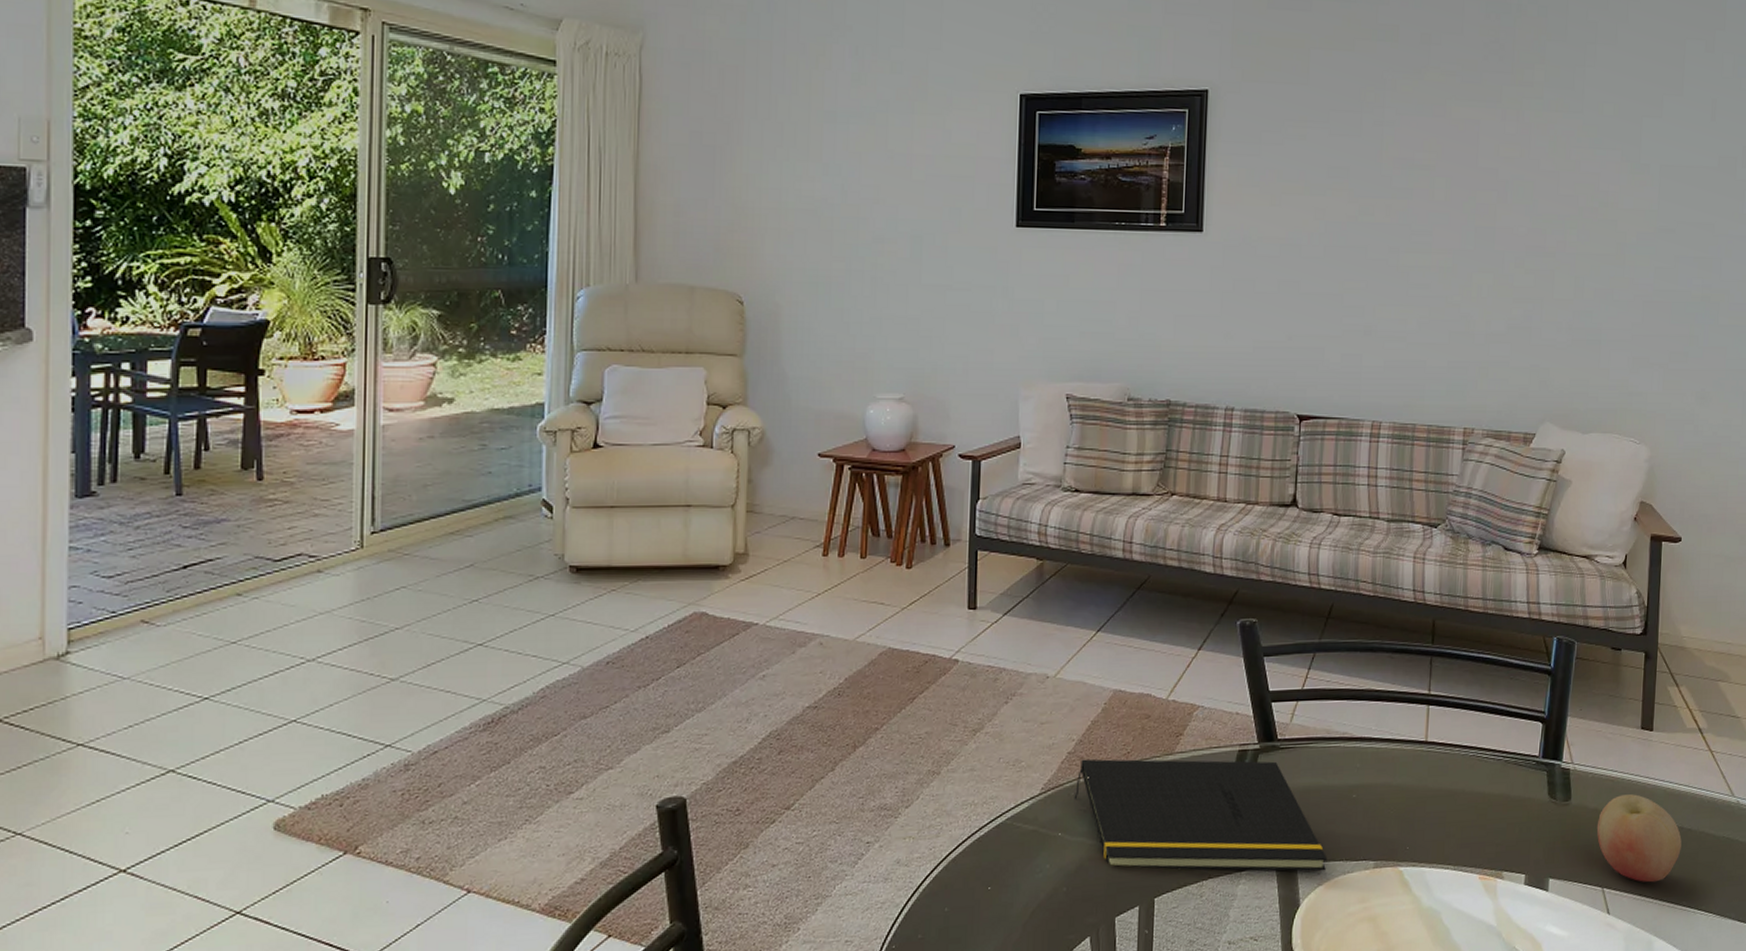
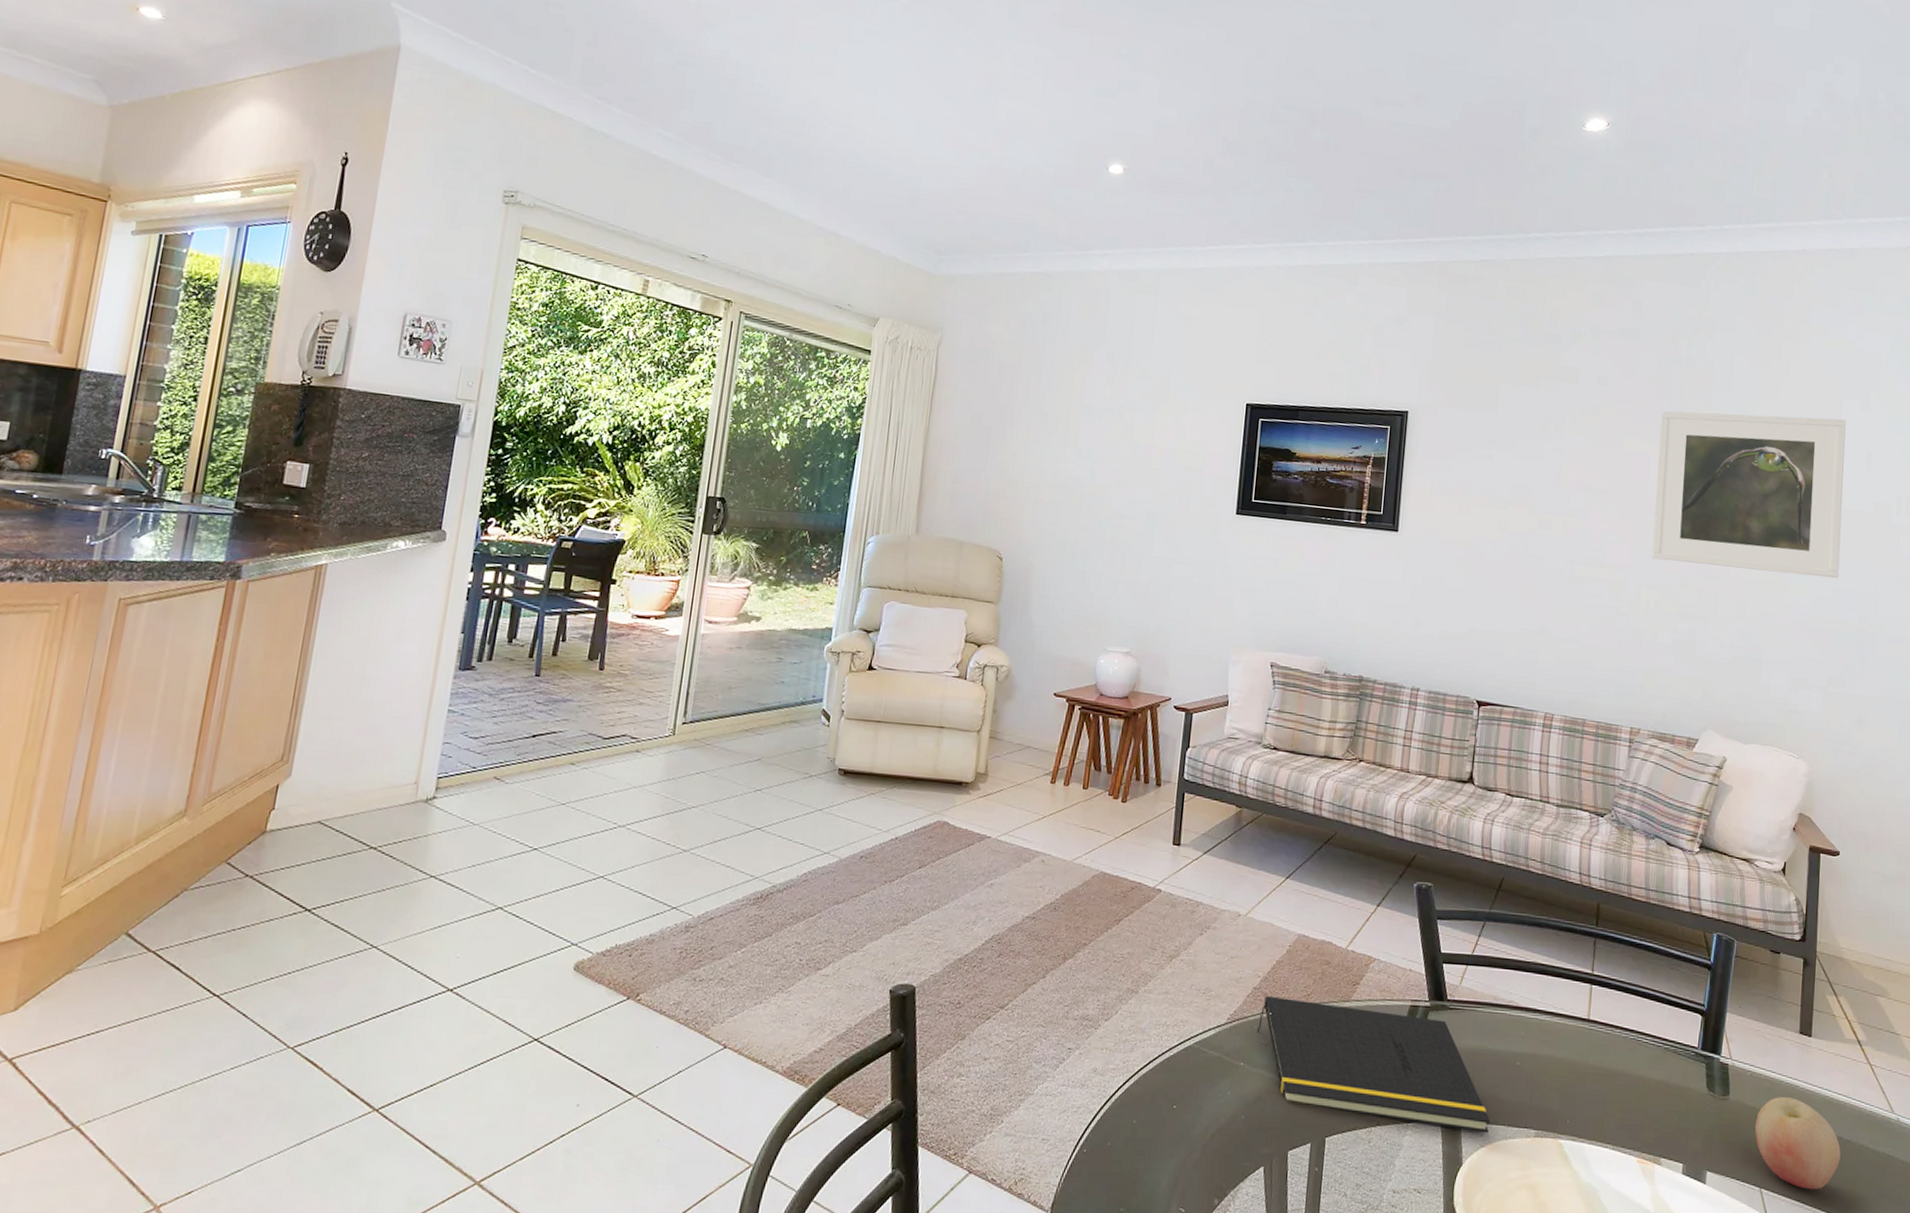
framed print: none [1483,64,1690,245] -> present [1652,411,1846,579]

